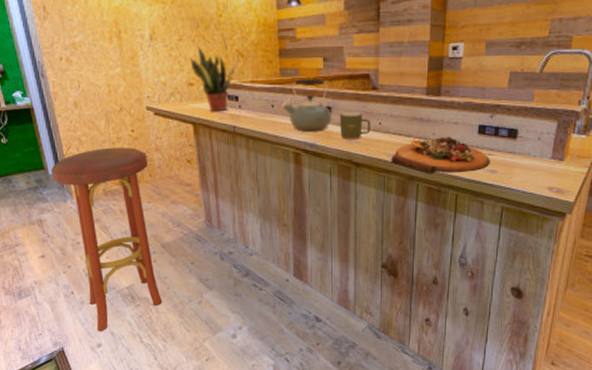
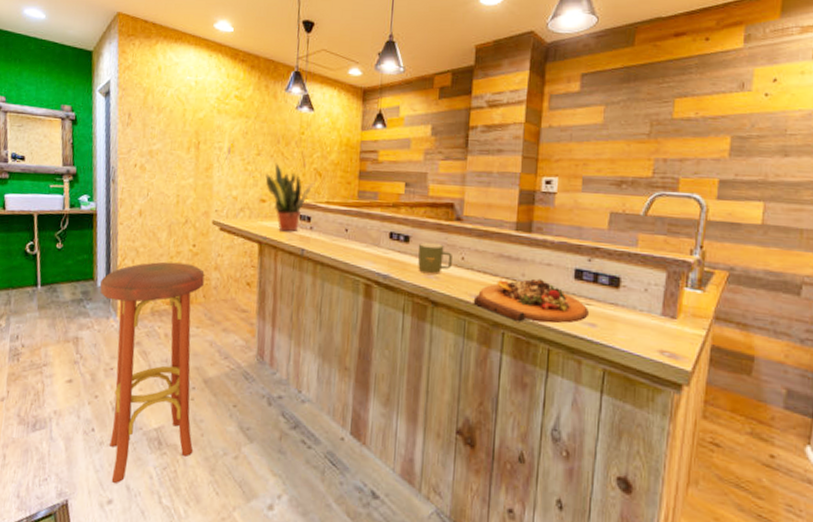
kettle: present [280,79,333,132] -> none [355,203,411,262]

